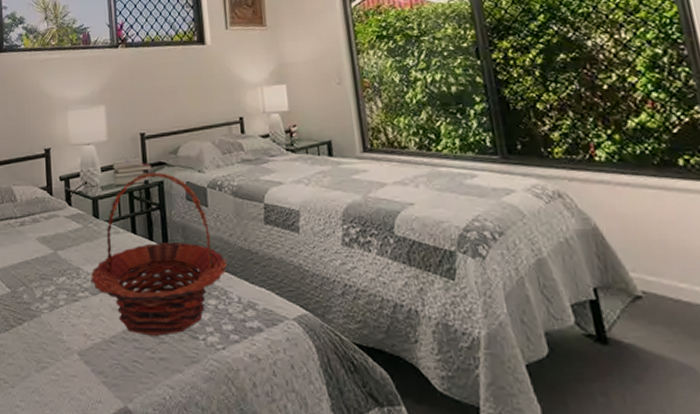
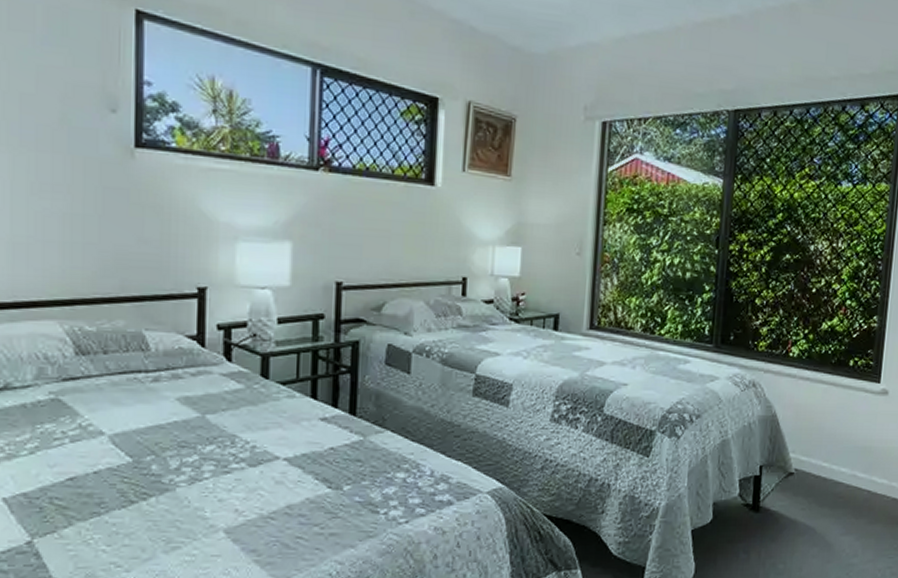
basket: present [90,172,228,337] -> none [249,329,425,512]
books: present [112,159,151,186] -> none [293,311,346,342]

